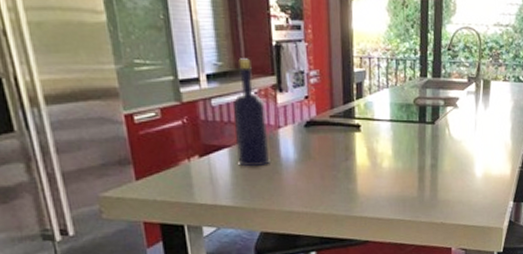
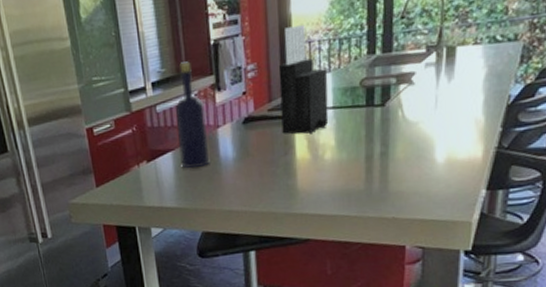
knife block: none [340,41,387,142] -> present [278,25,329,135]

